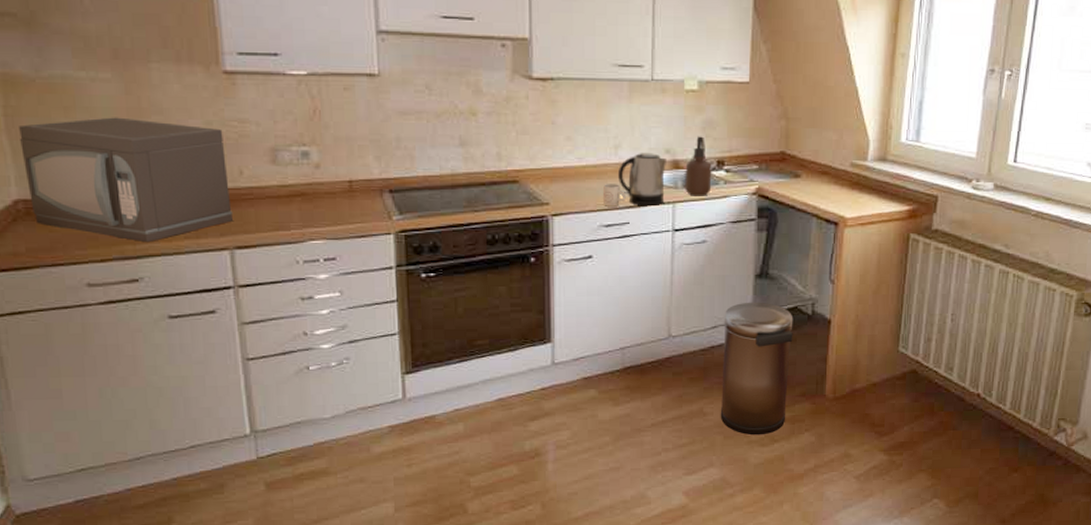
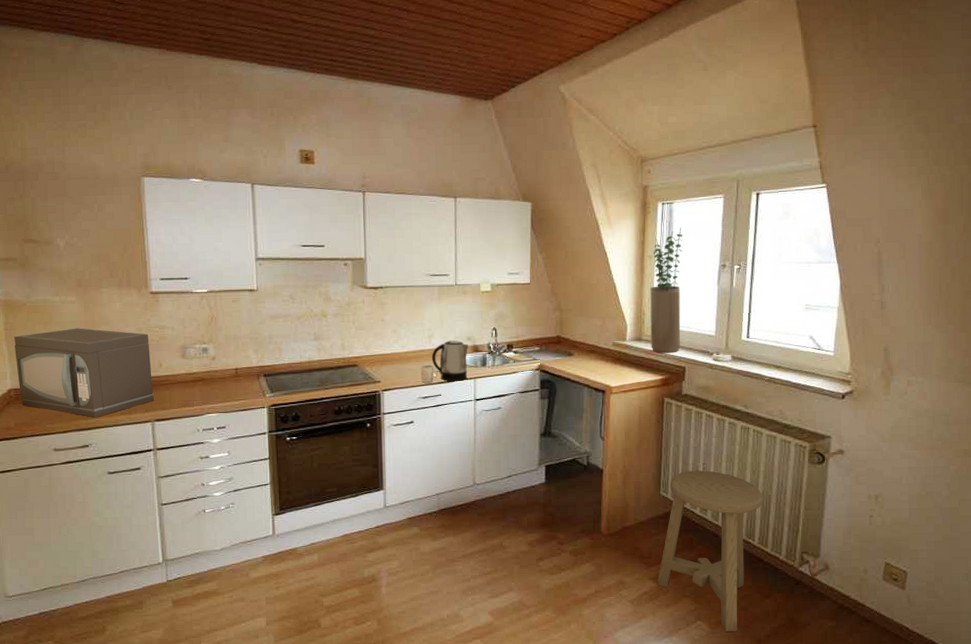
soap dispenser: present [685,136,712,196] -> none [483,326,504,373]
pedal bin: present [720,302,793,436] -> none [516,455,573,565]
stool: none [888,322,1019,511] -> present [657,470,763,632]
vase: none [897,18,945,178] -> present [650,227,683,353]

